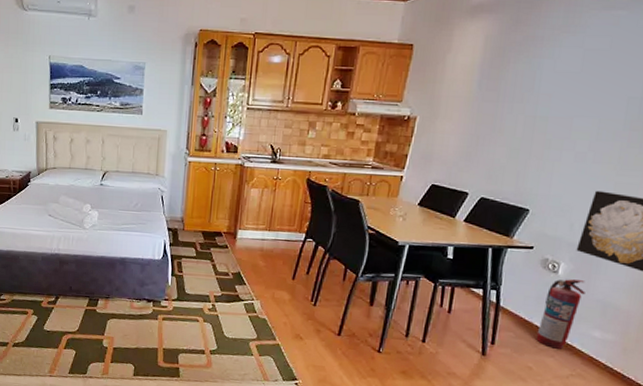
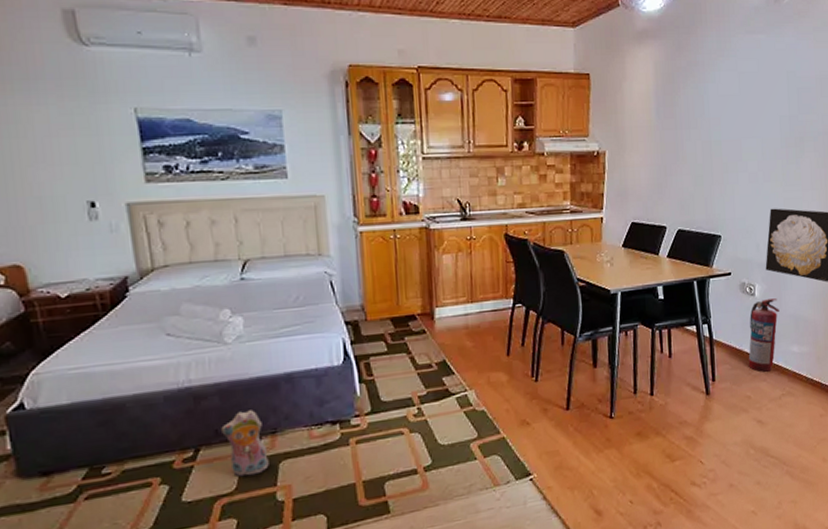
plush toy: none [74,277,102,324] -> present [221,410,269,477]

